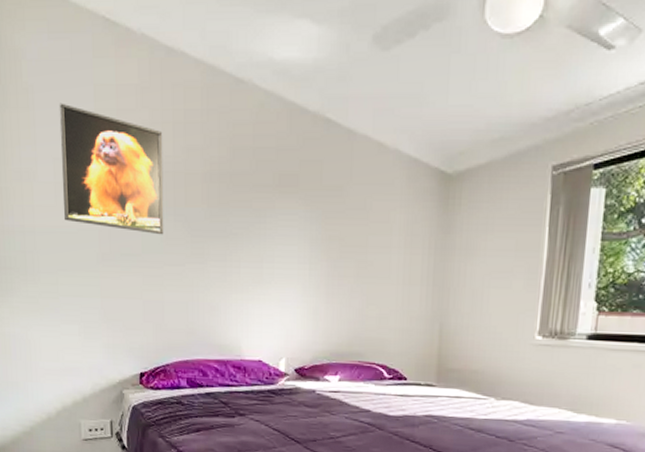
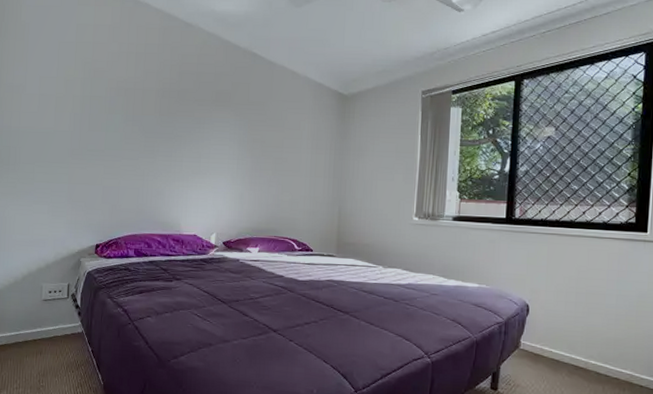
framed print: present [59,103,164,235] -> none [44,36,128,136]

